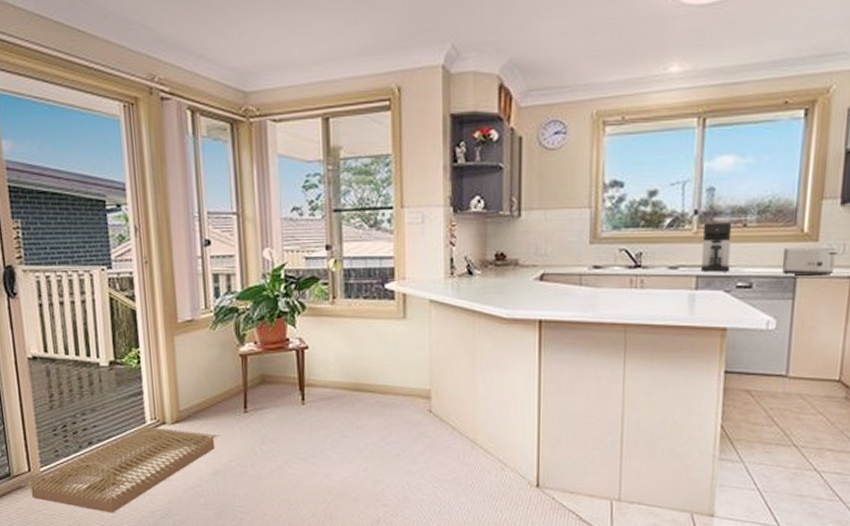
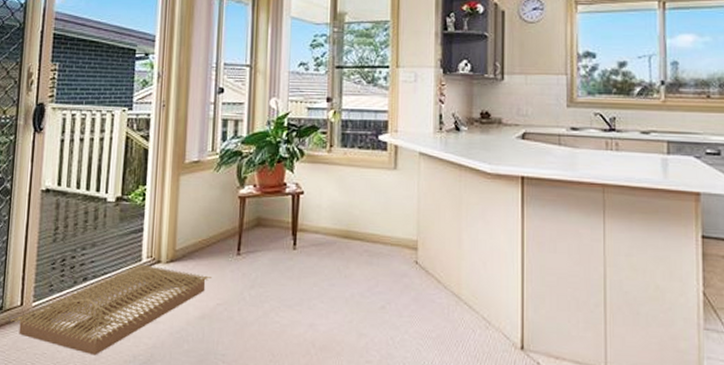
coffee maker: present [700,222,732,273] -> none [670,93,699,139]

